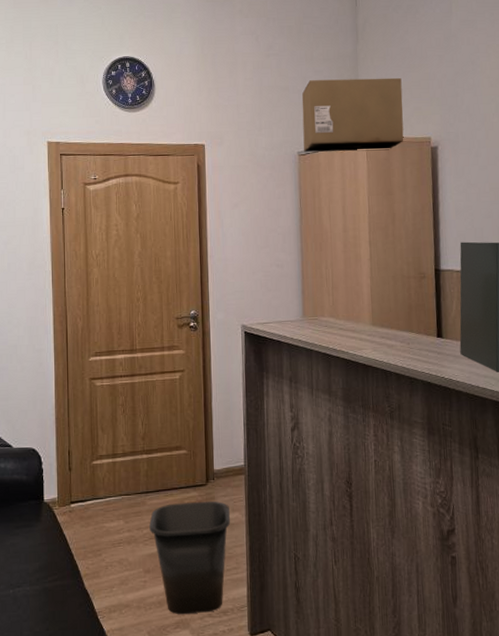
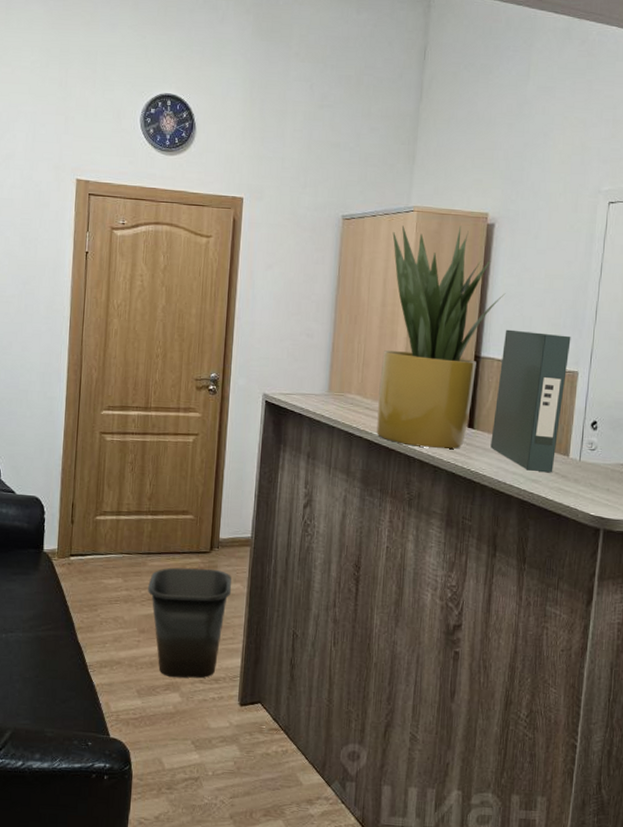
box: present [302,77,404,152] -> none [349,138,464,223]
planter: none [346,151,456,361] -> present [376,225,506,449]

